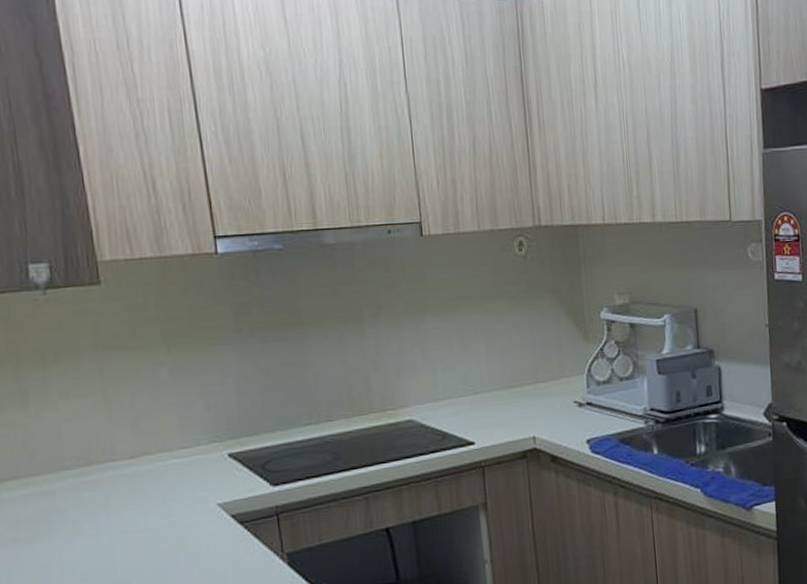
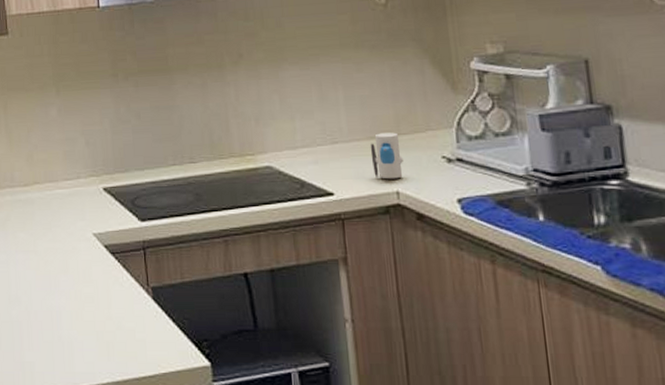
toy: none [509,381,541,426] -> present [370,132,404,180]

